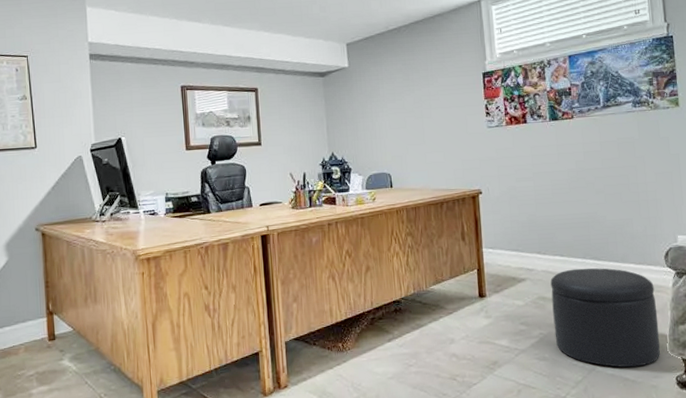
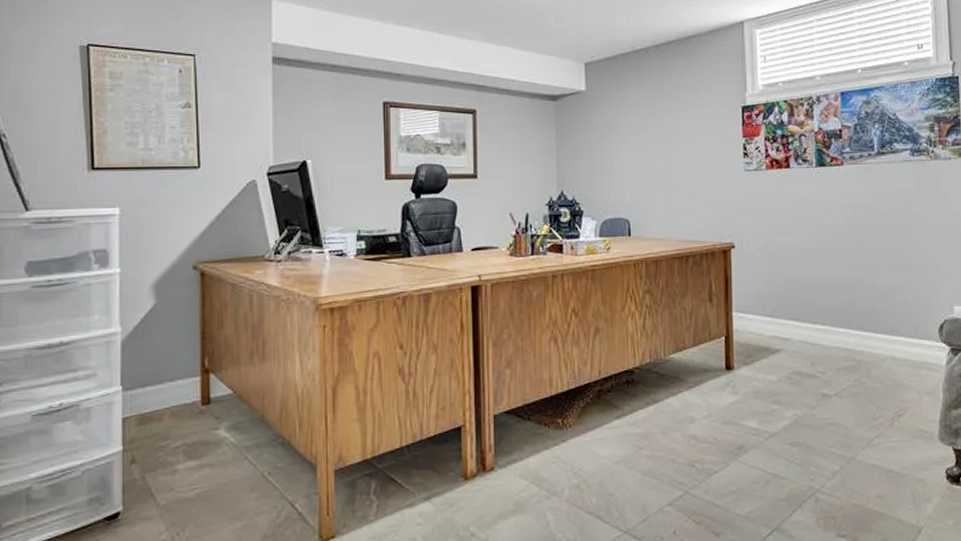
ottoman: present [550,268,661,368] -> none [808,339,930,457]

